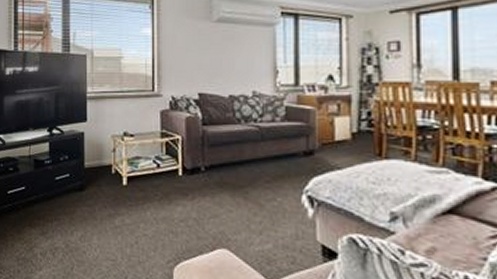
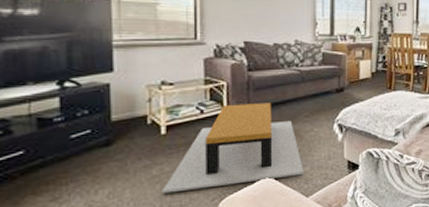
coffee table: none [123,160,265,253] -> present [162,103,303,194]

